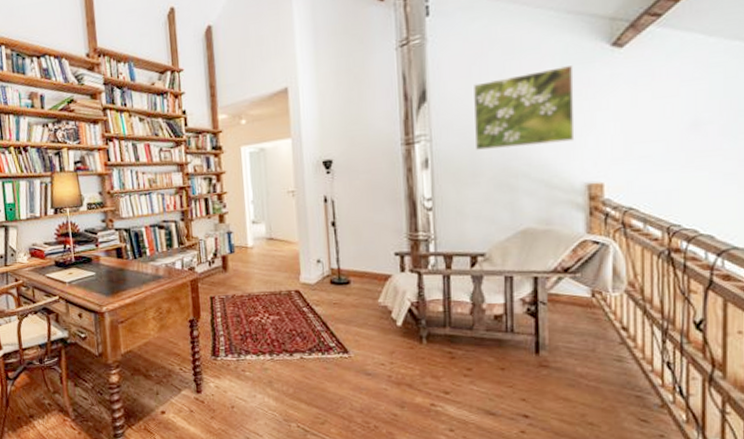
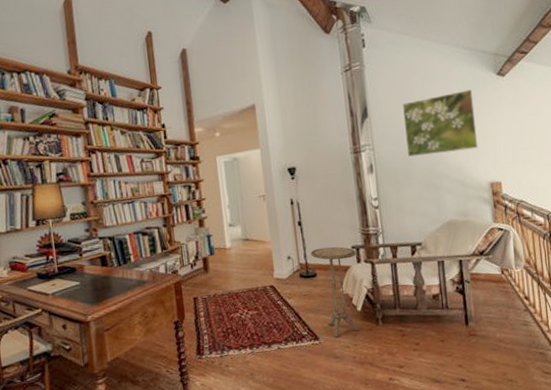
side table: none [344,252,401,353] -> present [310,246,361,338]

